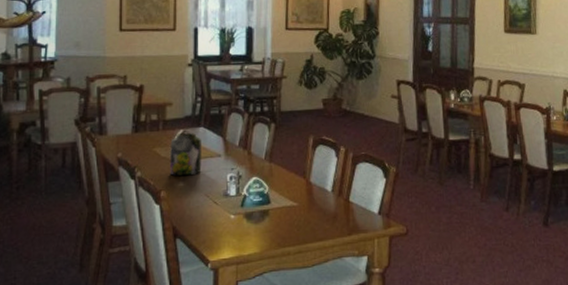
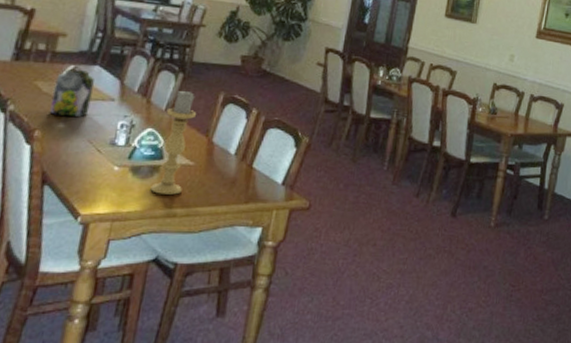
candle holder: none [264,138,292,236] -> present [150,90,196,195]

